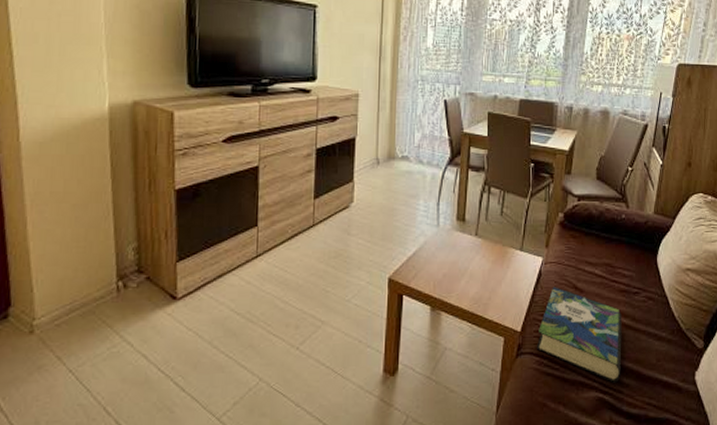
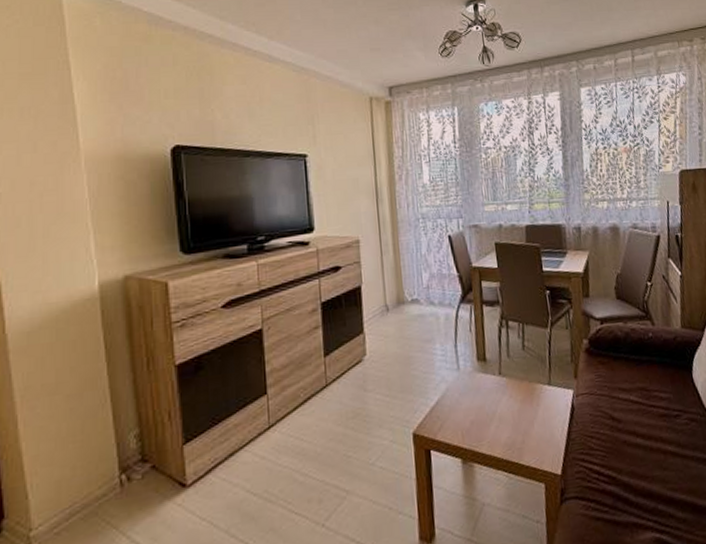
book: present [536,287,622,383] -> none [580,420,676,520]

